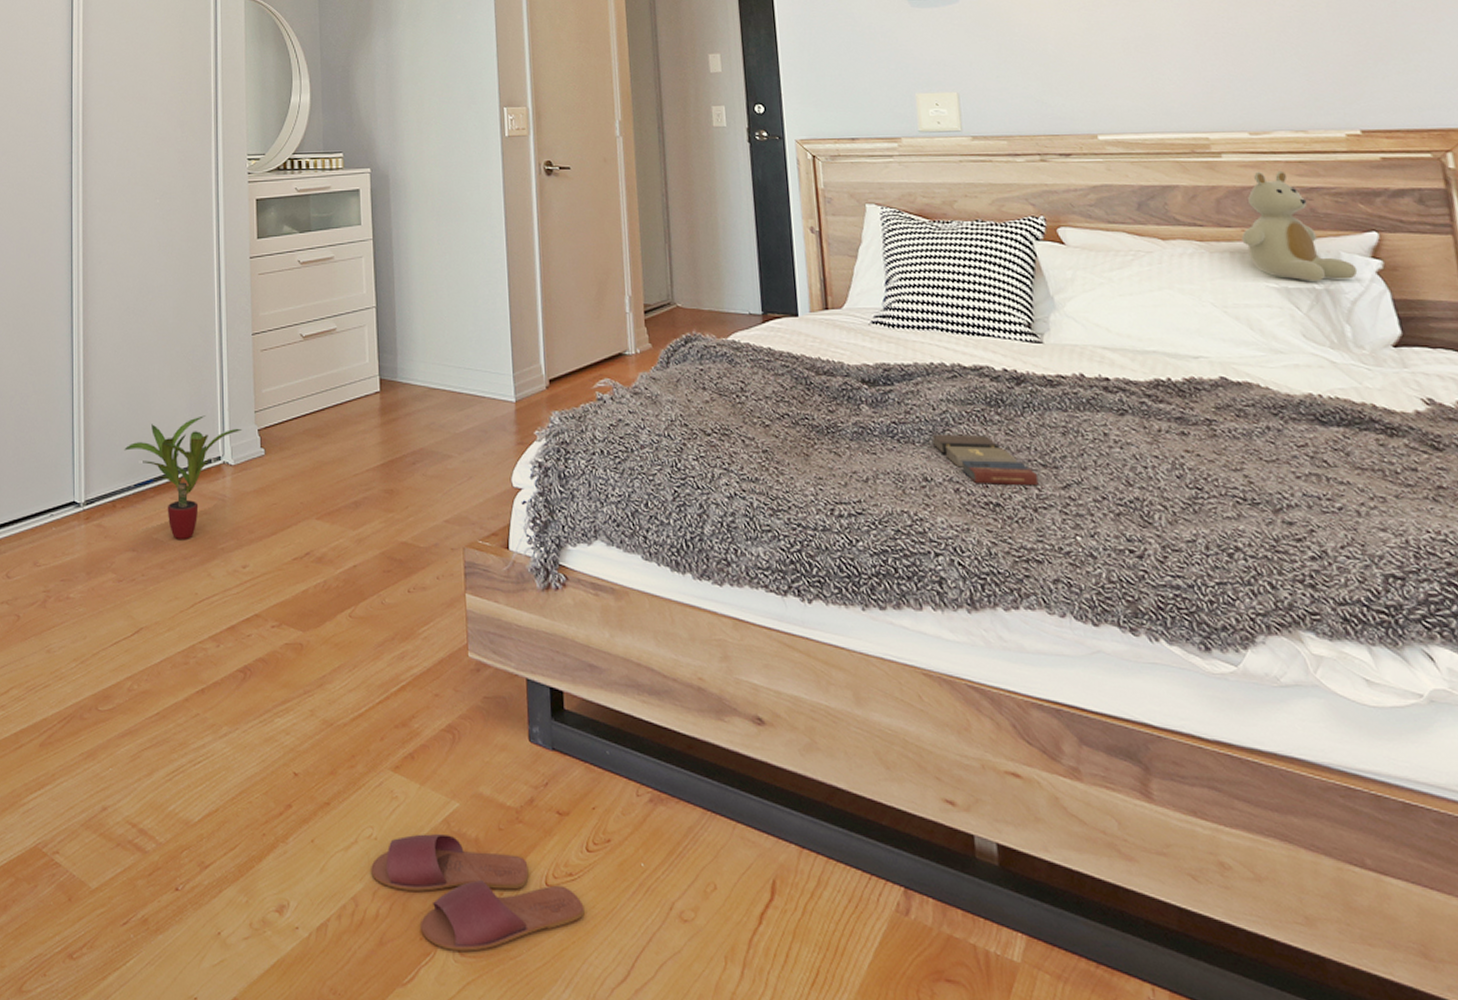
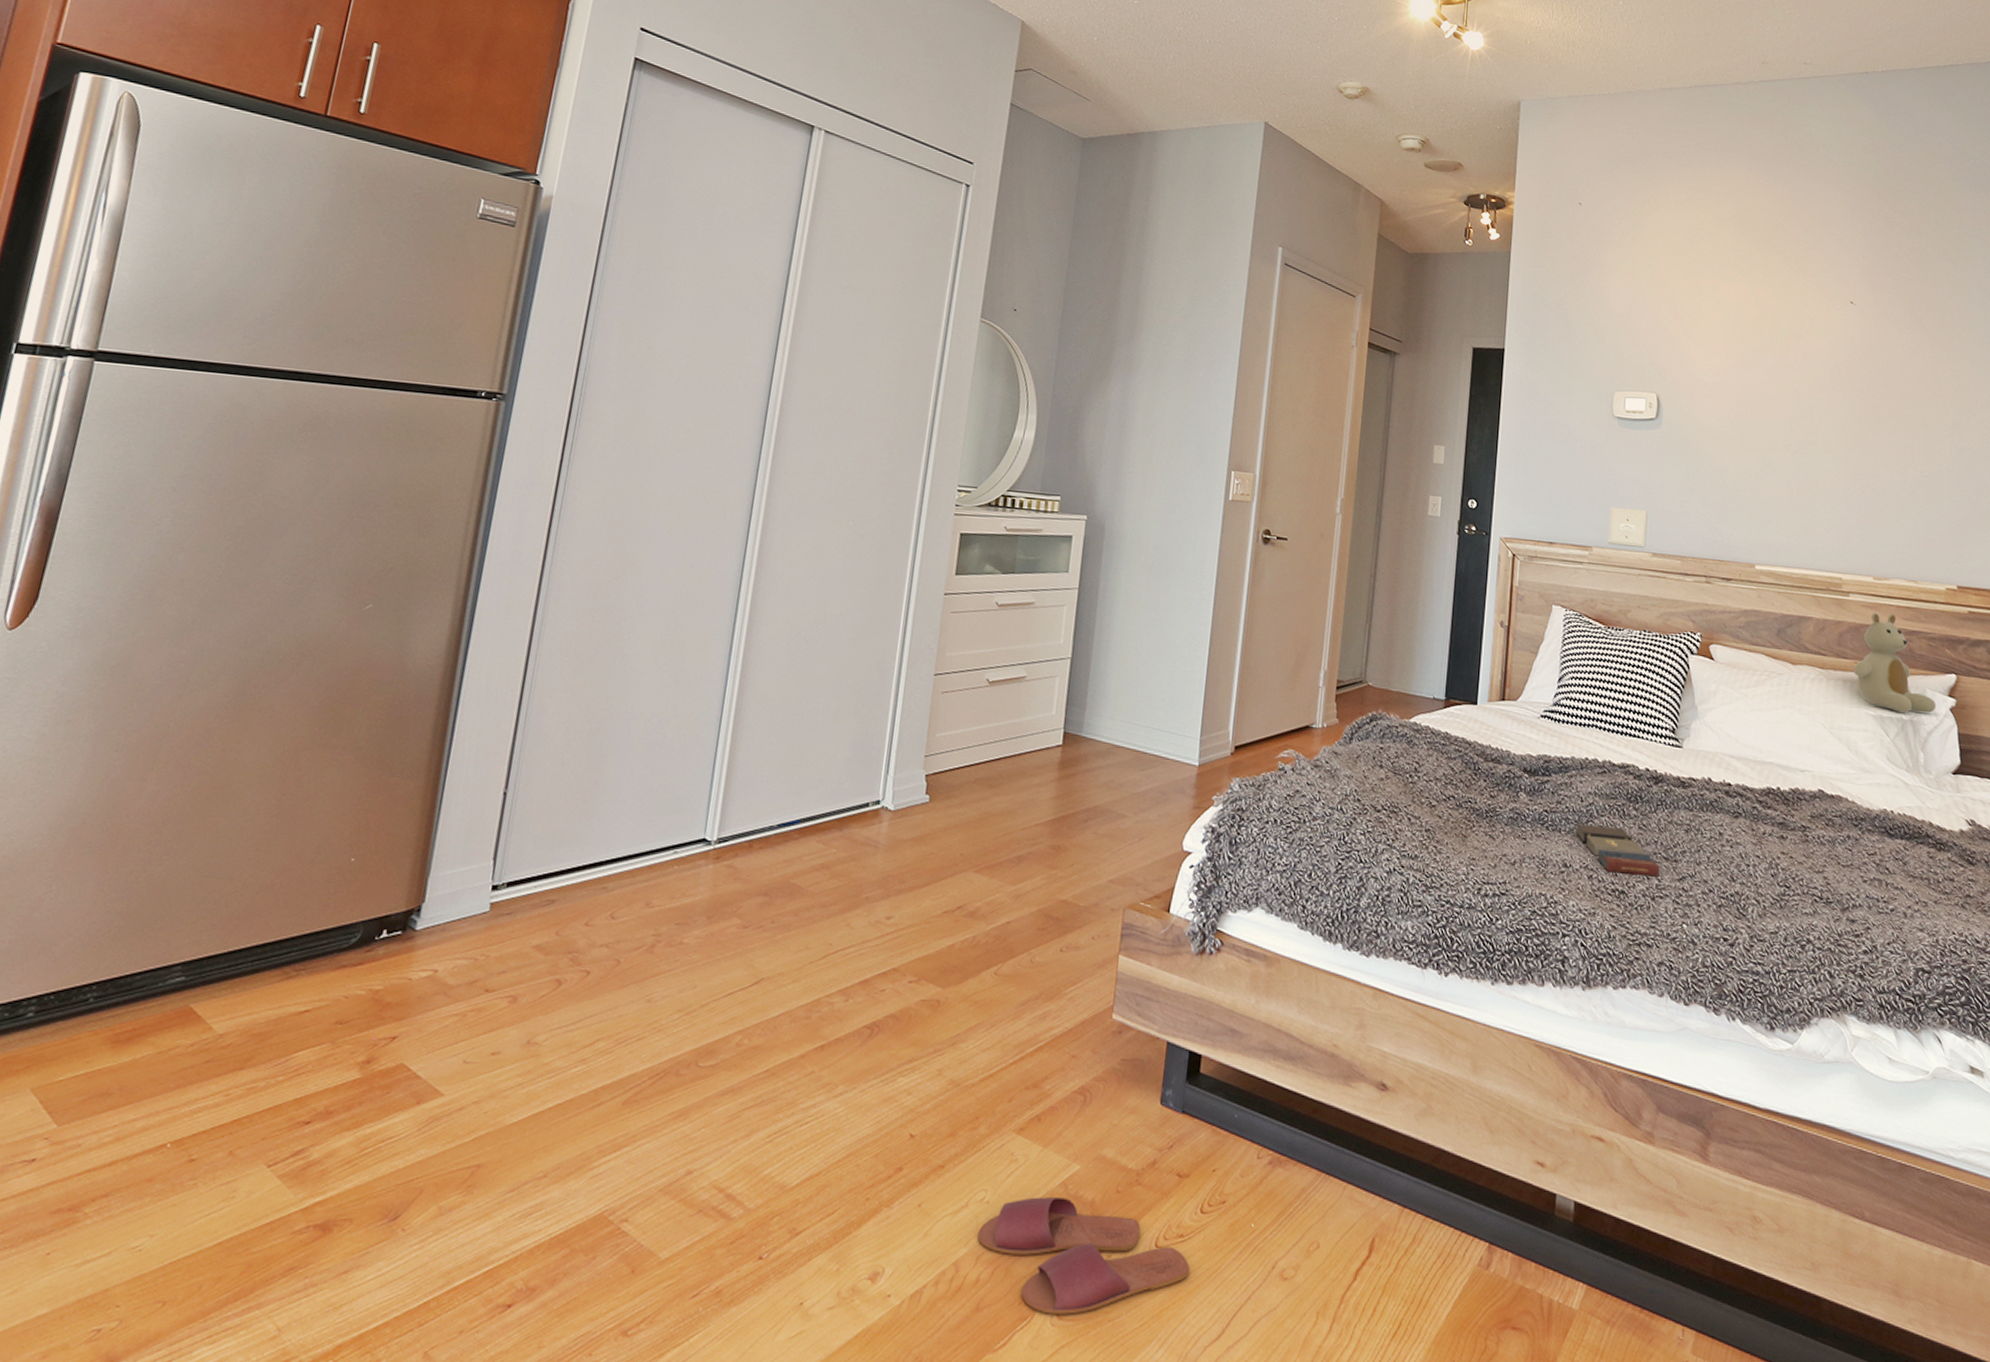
potted plant: present [124,415,243,539] -> none [771,756,909,886]

